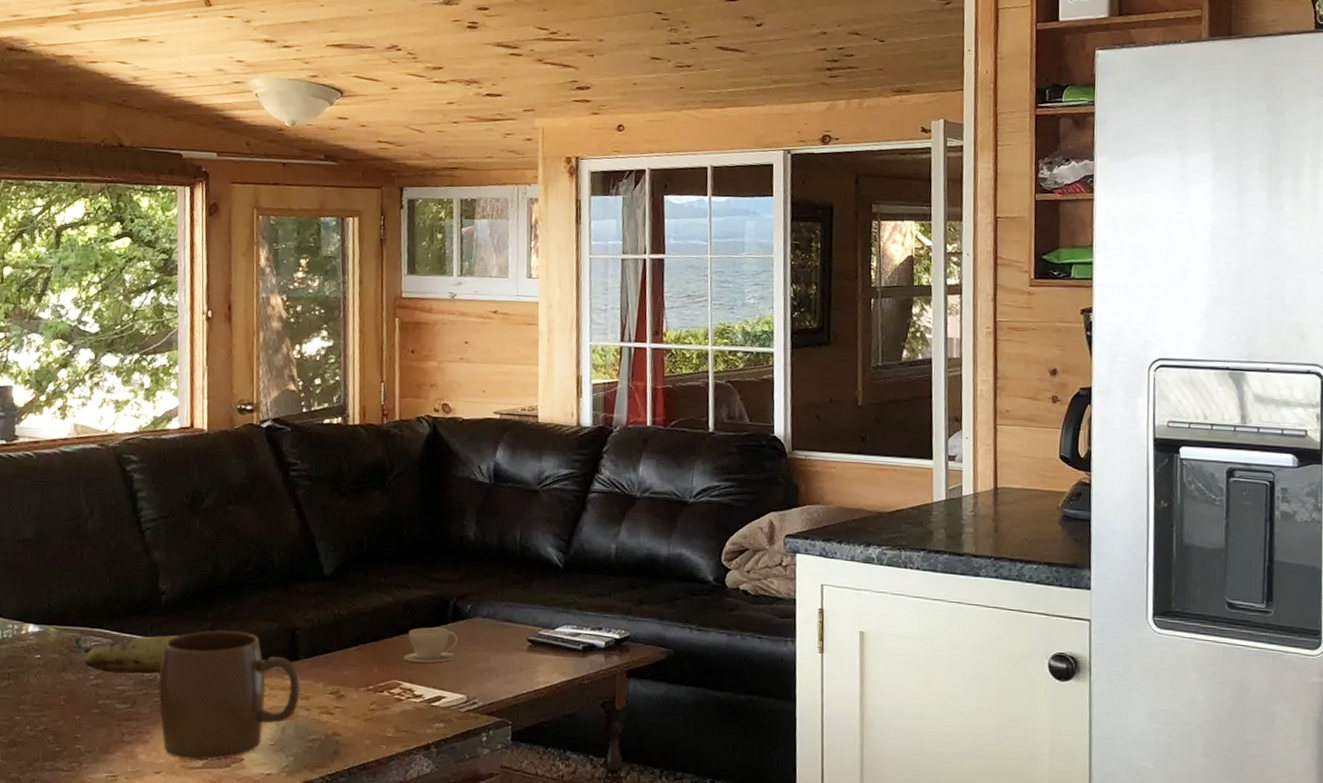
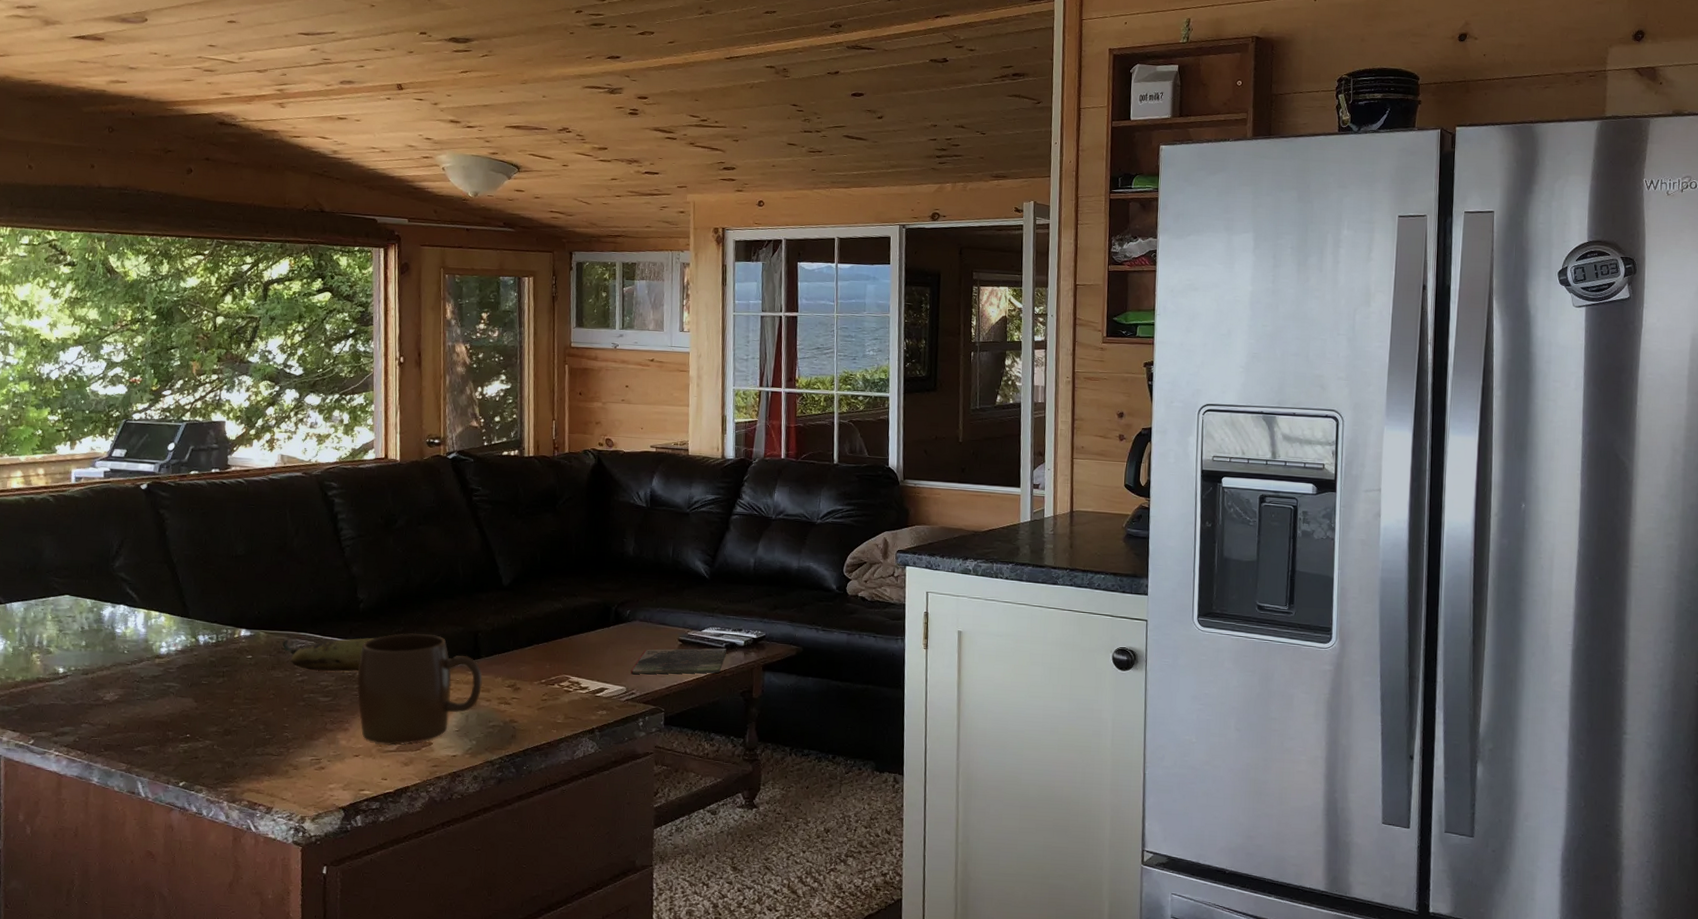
teacup: present [403,627,458,664] -> none [571,629,619,660]
magazine: none [472,650,585,681] -> present [630,648,727,675]

